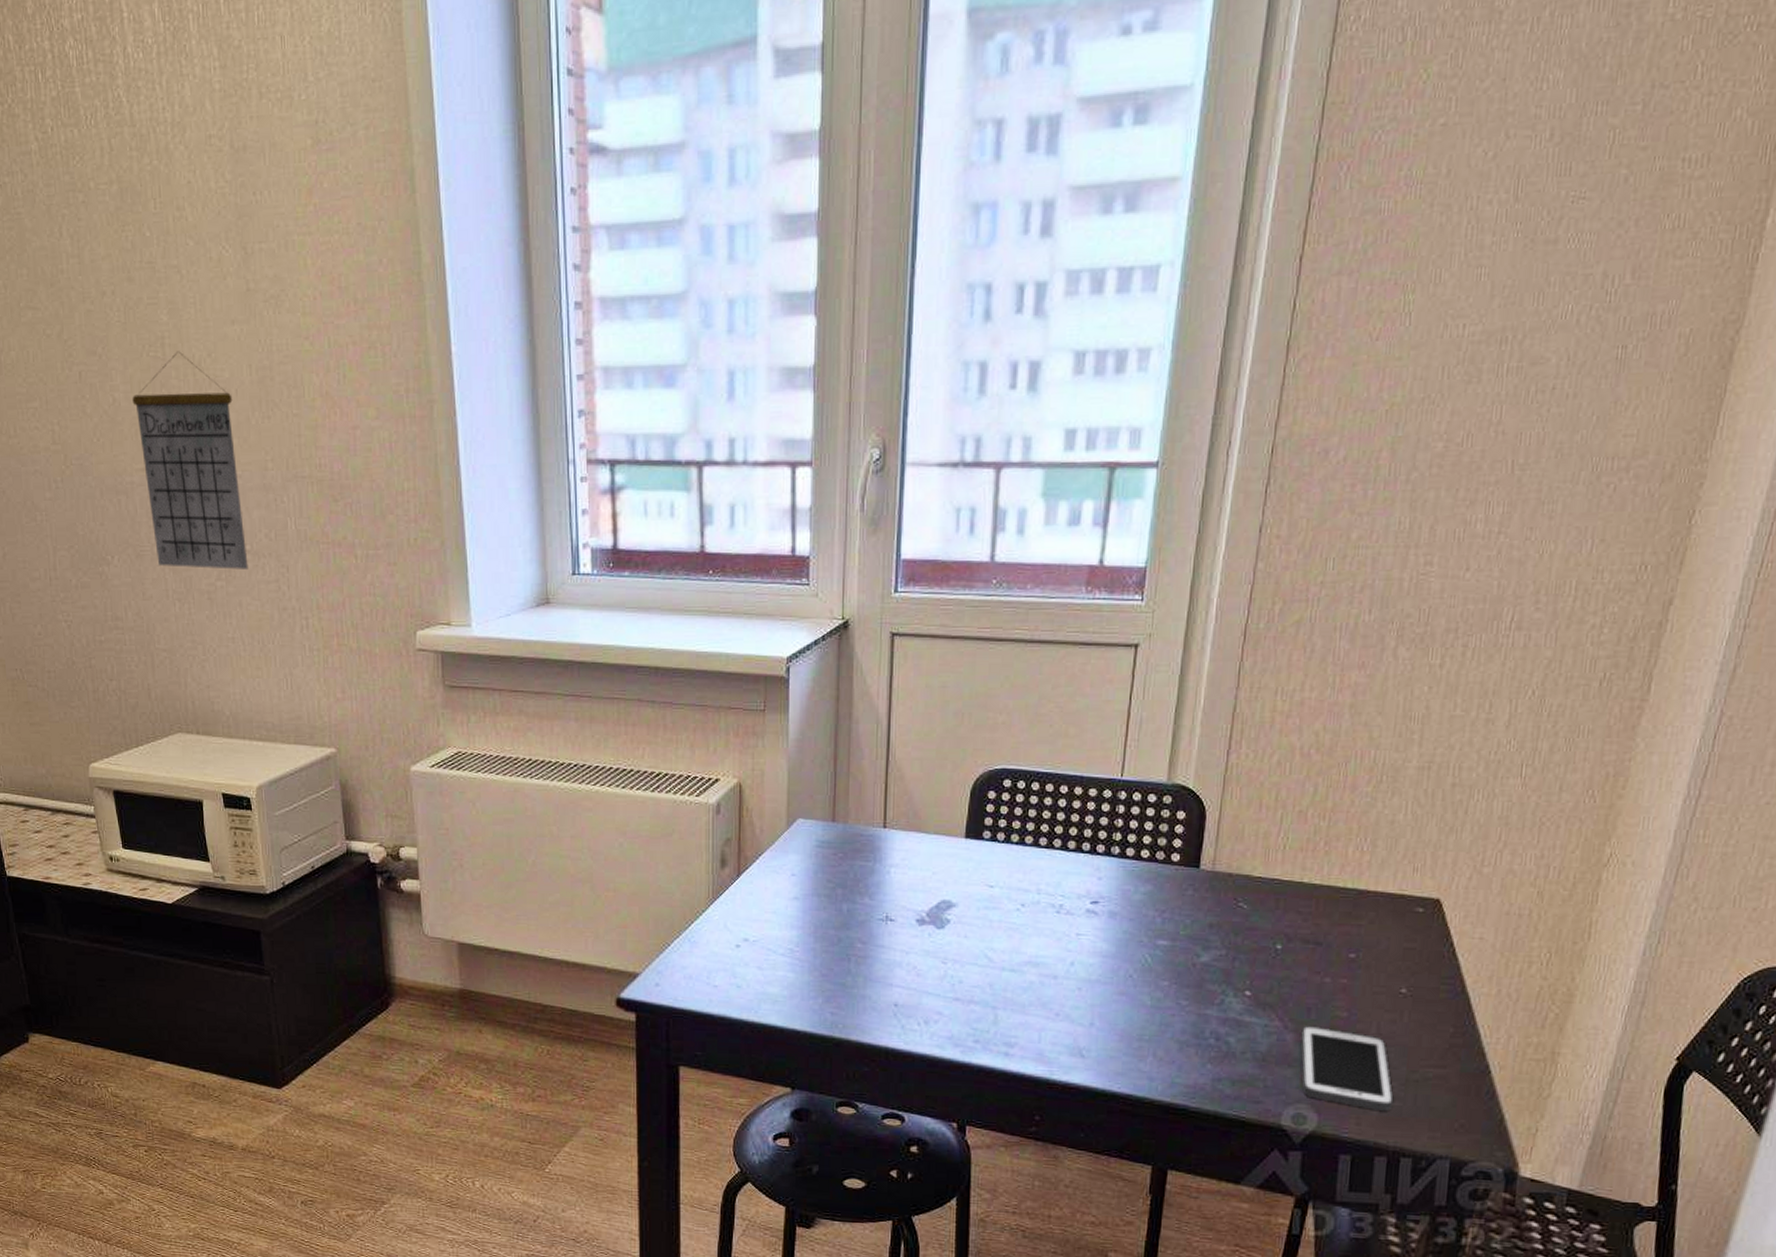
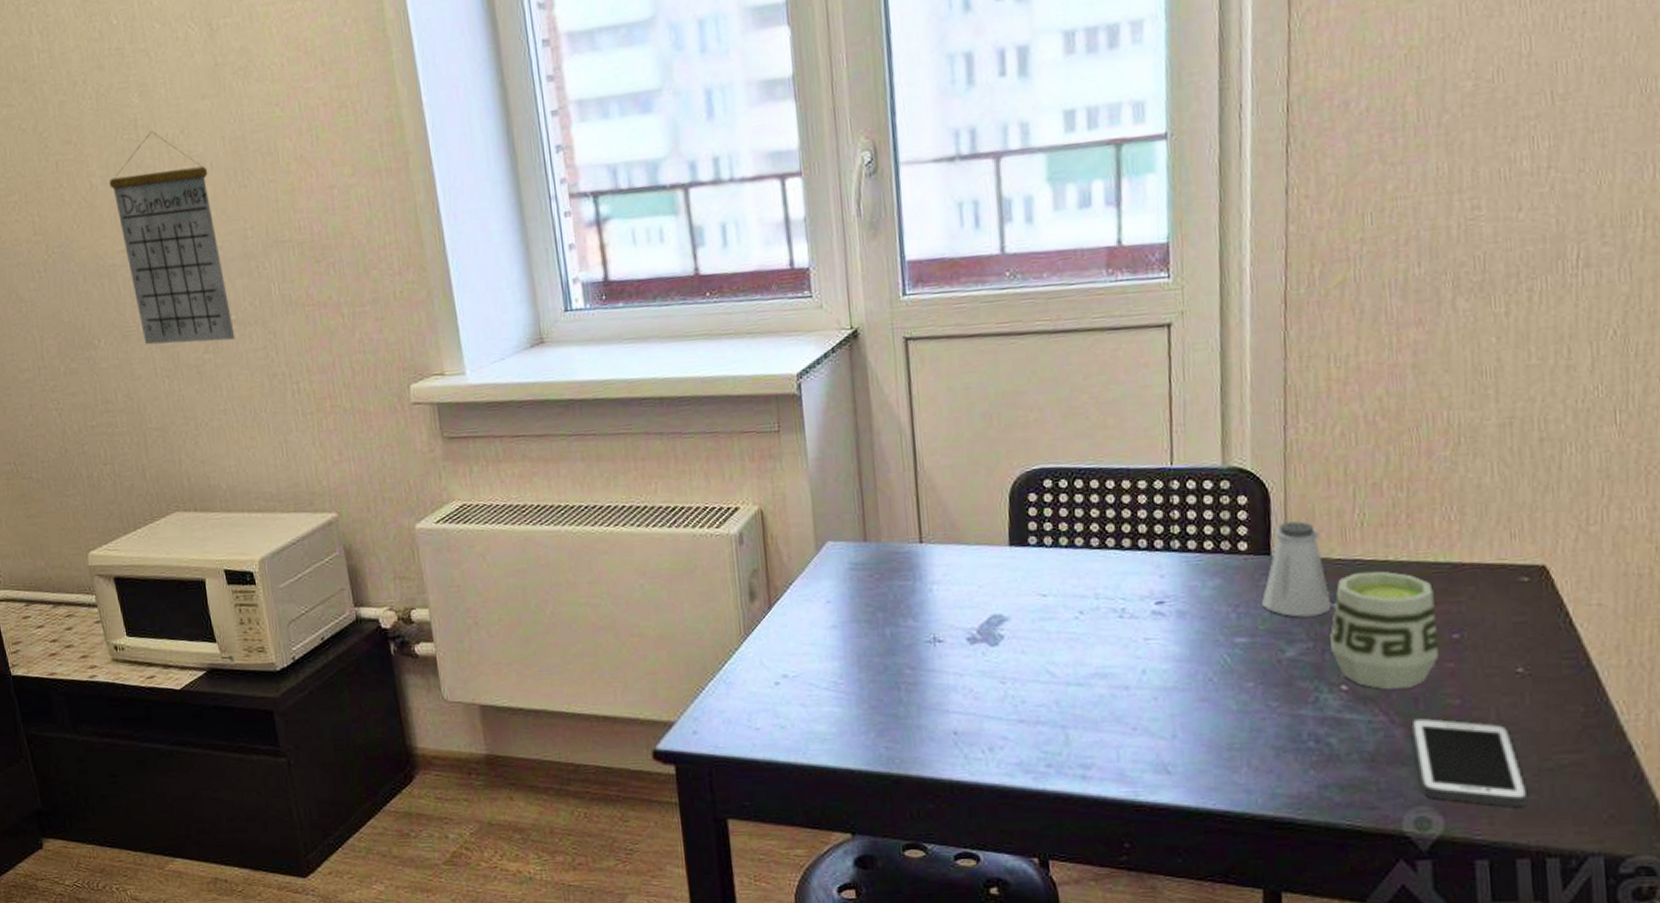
saltshaker: none [1186,839,1248,927] -> present [1262,521,1332,617]
cup: none [1241,890,1339,999] -> present [1330,570,1438,690]

